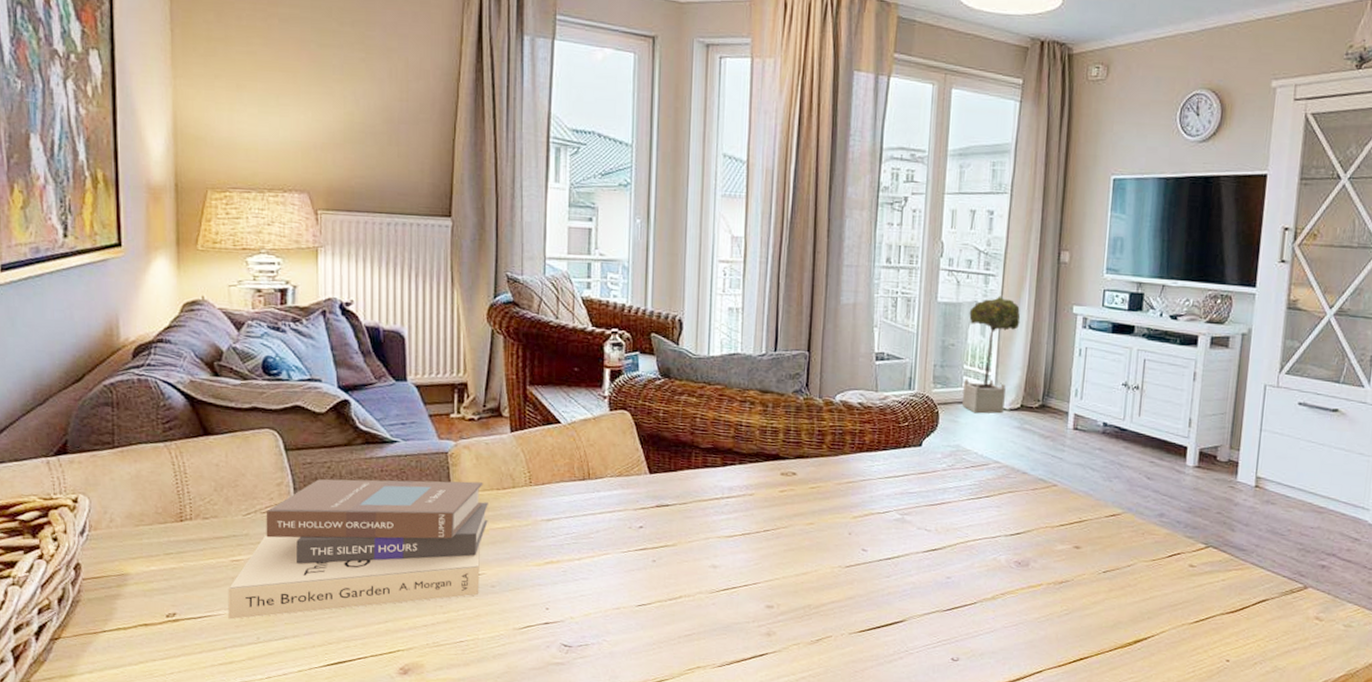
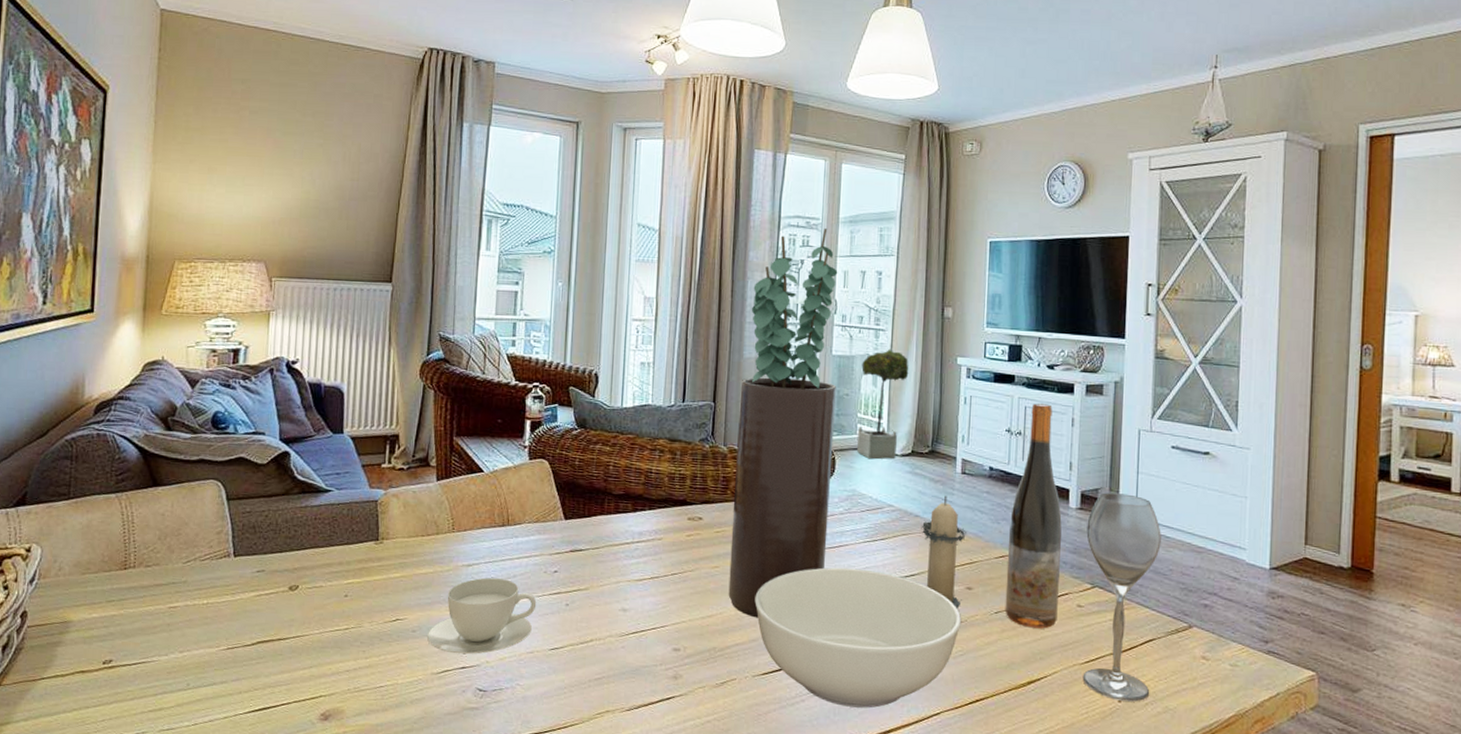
books: present [228,479,488,620] -> none [161,527,413,666]
teacup: none [508,533,622,610] -> present [427,577,537,655]
vase: none [824,162,945,576] -> present [728,229,838,618]
bowl: none [851,525,1069,666] -> present [754,567,962,708]
candle: none [1028,452,1078,568] -> present [921,495,968,609]
wine bottle: none [1113,355,1178,589] -> present [1005,402,1062,629]
wineglass: none [1191,450,1282,661] -> present [1082,493,1161,702]

